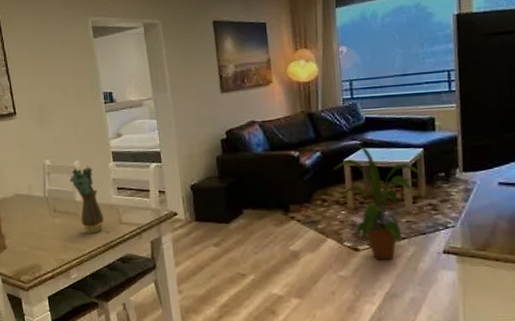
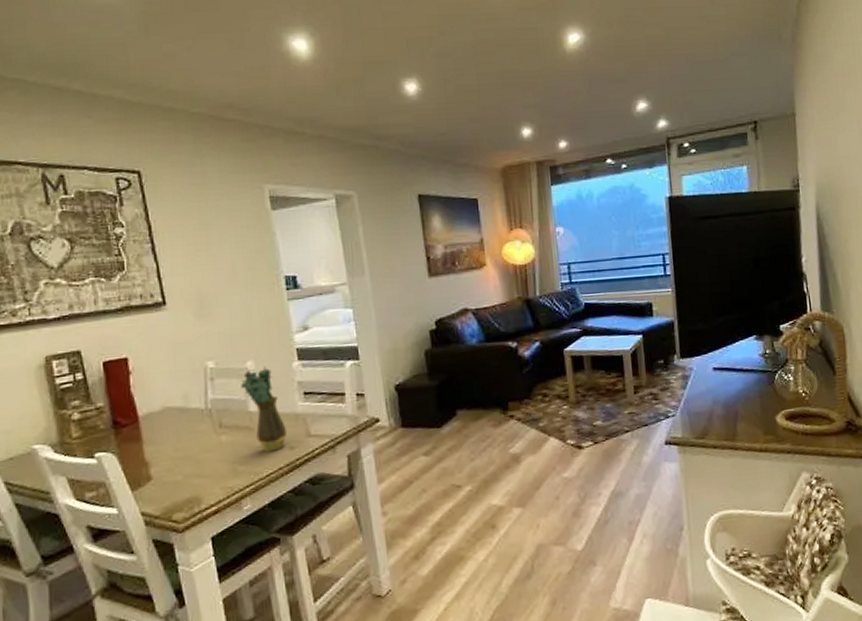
house plant: present [333,143,428,260] -> none [553,331,648,457]

